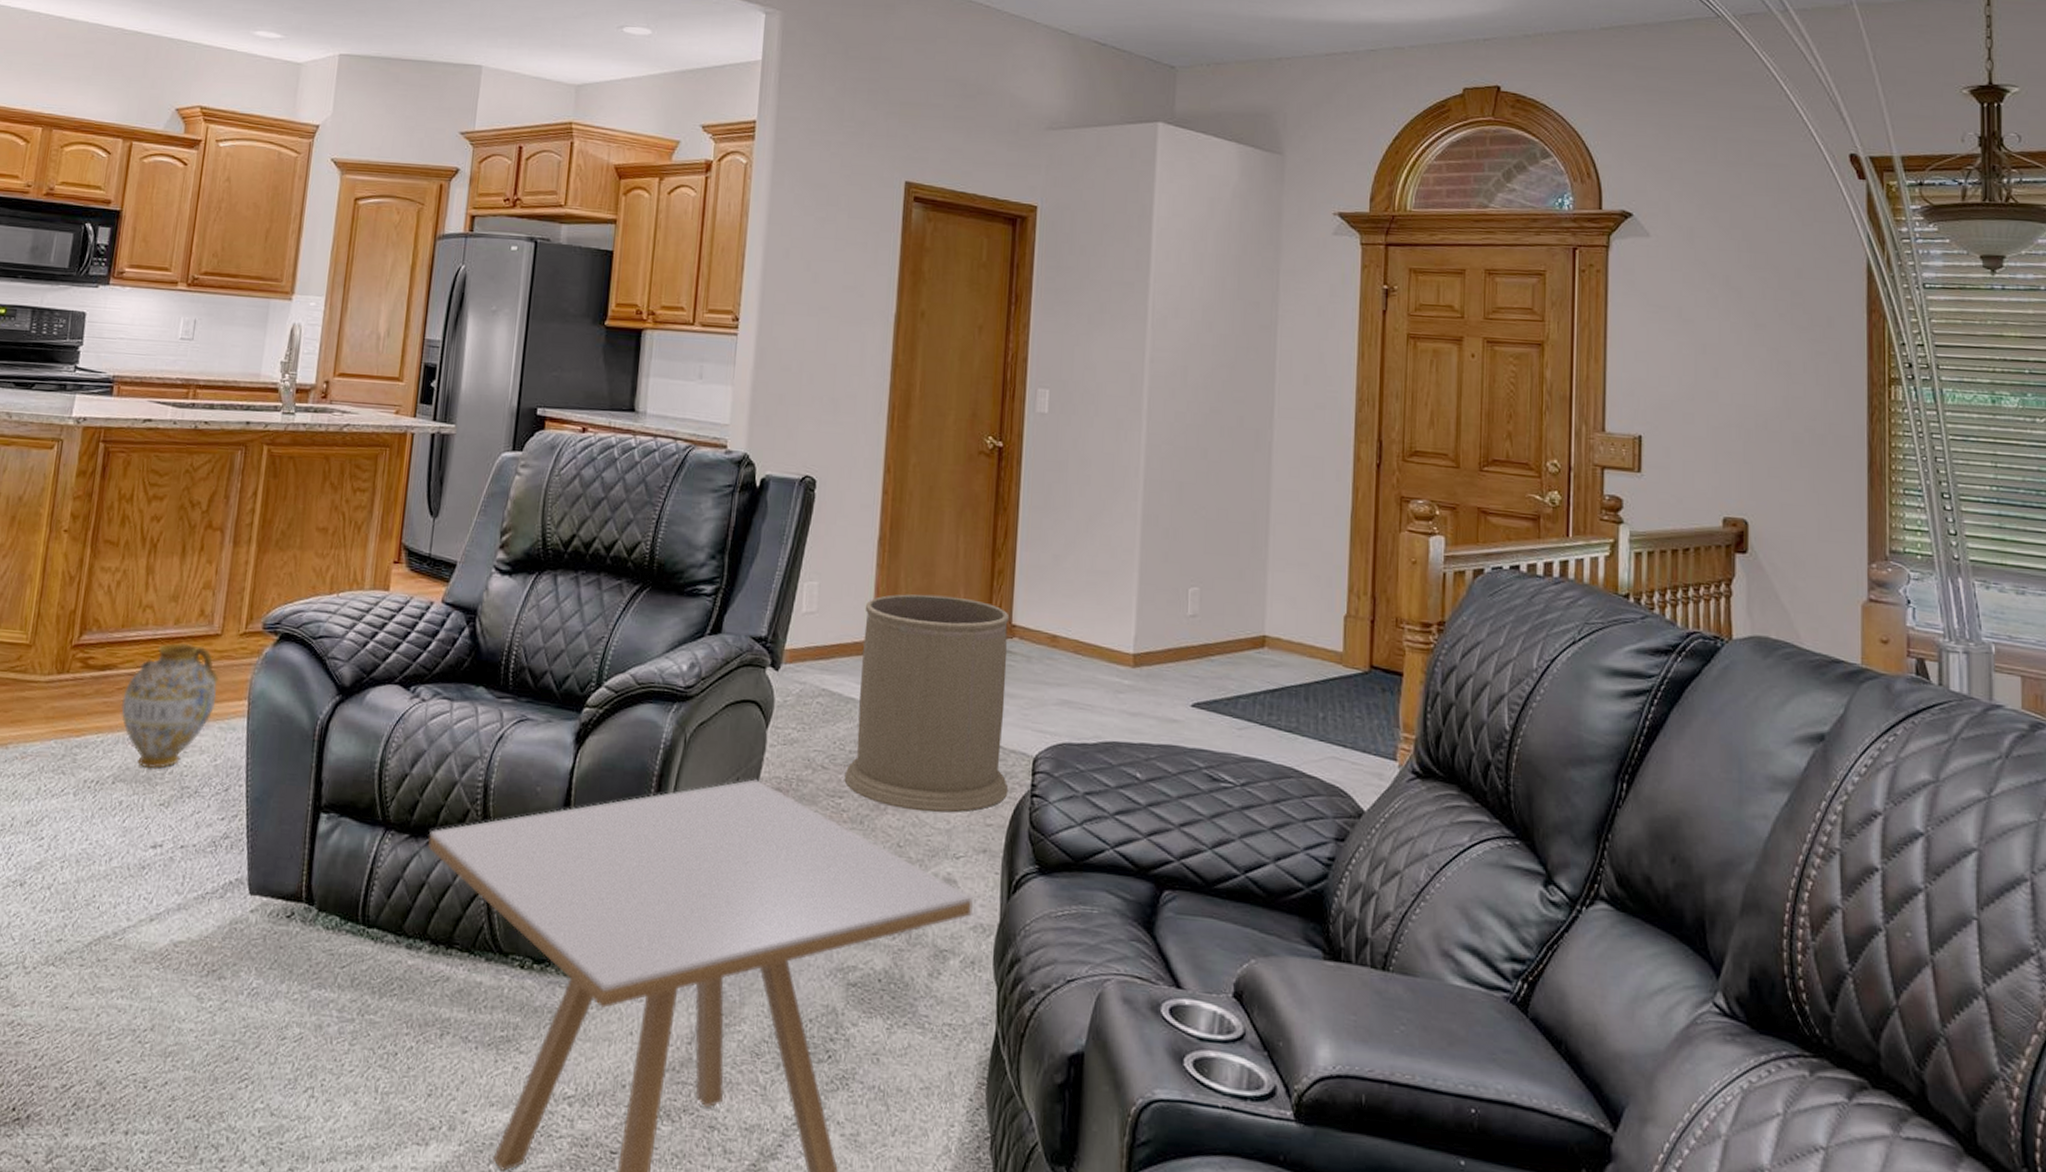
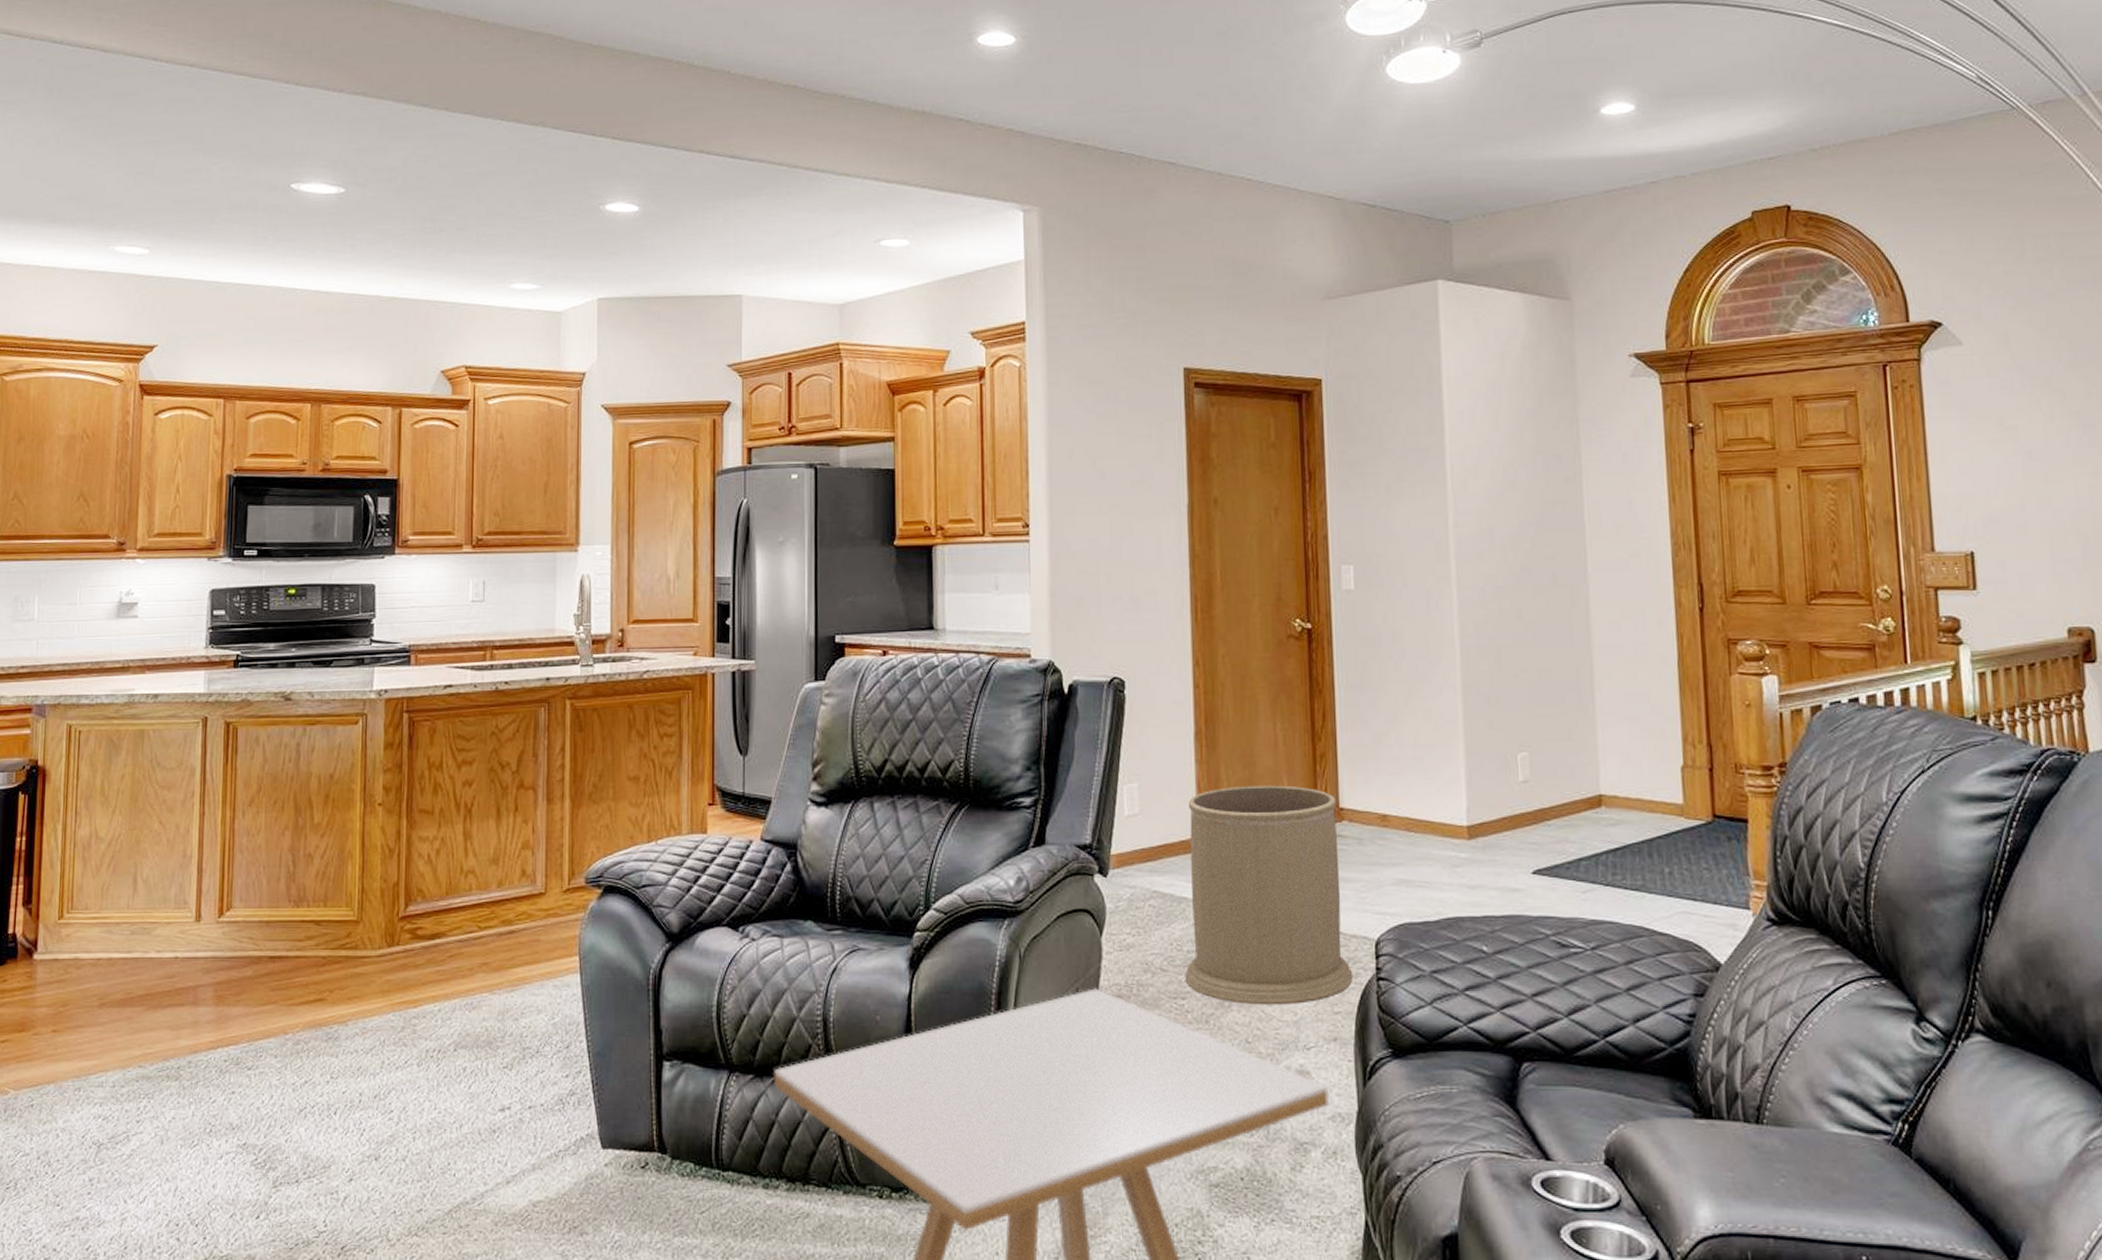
ceramic jug: present [121,642,220,770] -> none [455,904,549,1033]

